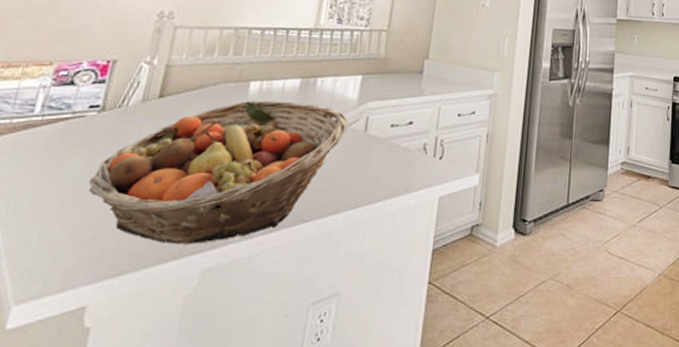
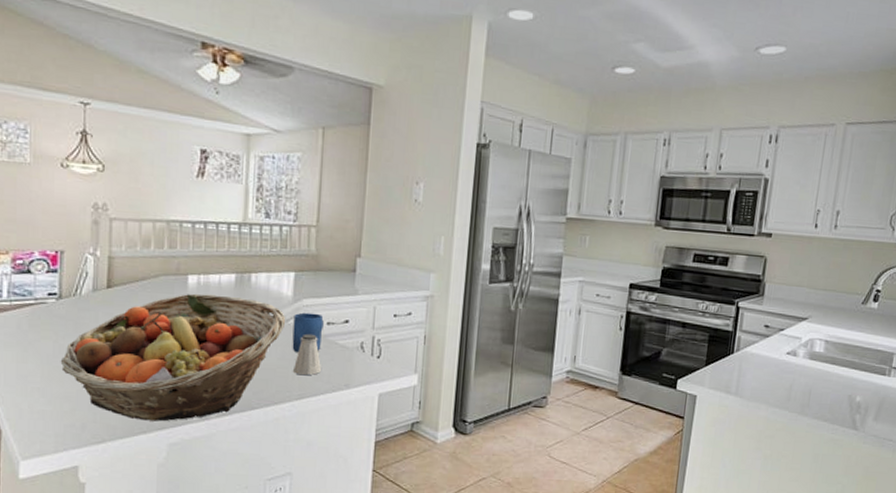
mug: none [352,115,388,158] -> present [292,312,324,353]
saltshaker: none [352,137,381,182] -> present [293,333,321,376]

